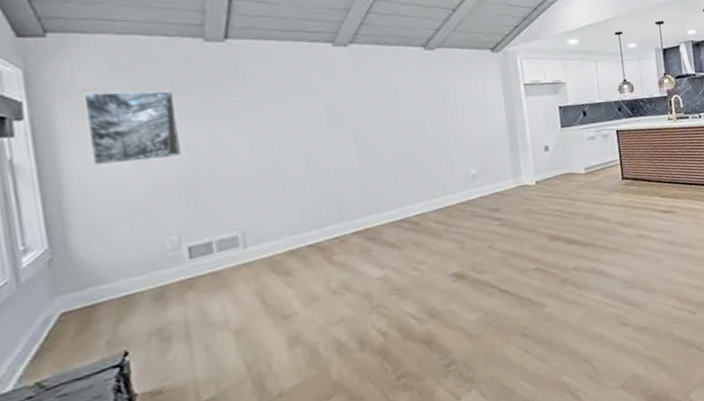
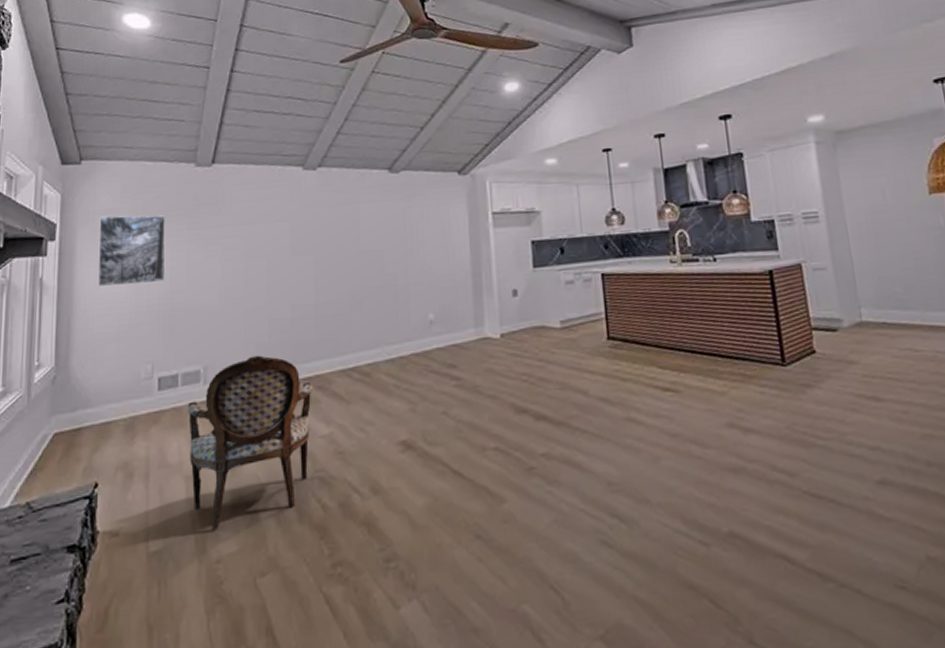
armchair: none [227,217,366,371] -> present [187,355,314,530]

